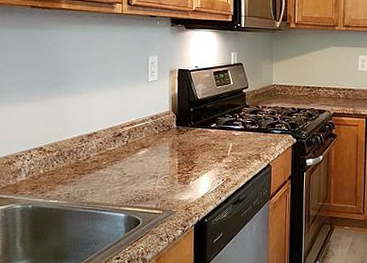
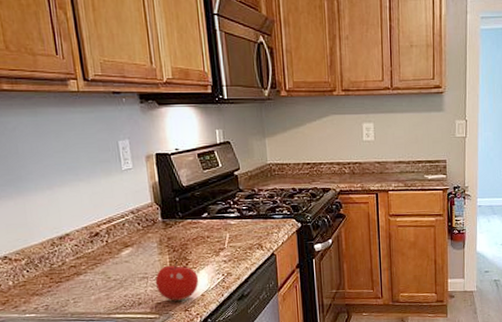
fruit: none [163,164,202,200] -> present [155,261,199,301]

